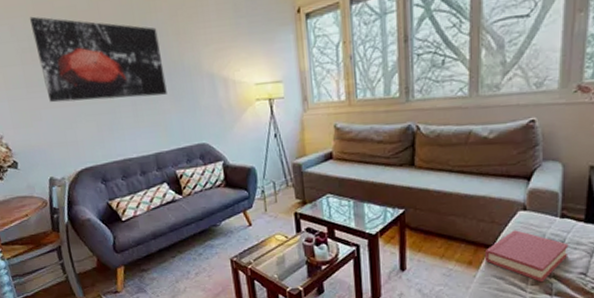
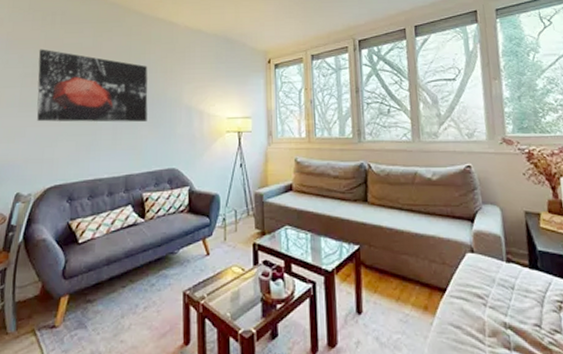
hardback book: present [484,230,569,283] -> none [438,273,520,334]

